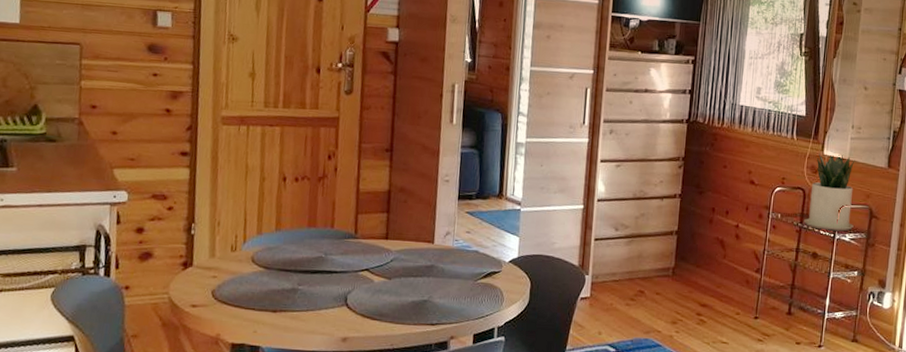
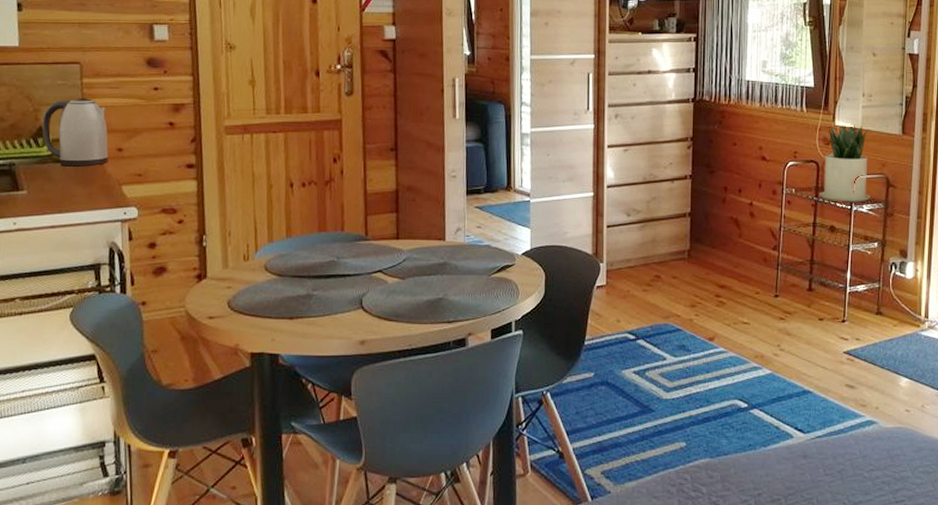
kettle: none [37,78,104,148] -> present [42,98,109,167]

